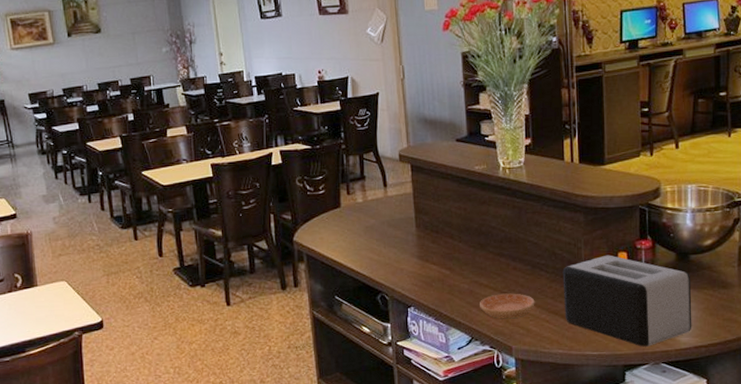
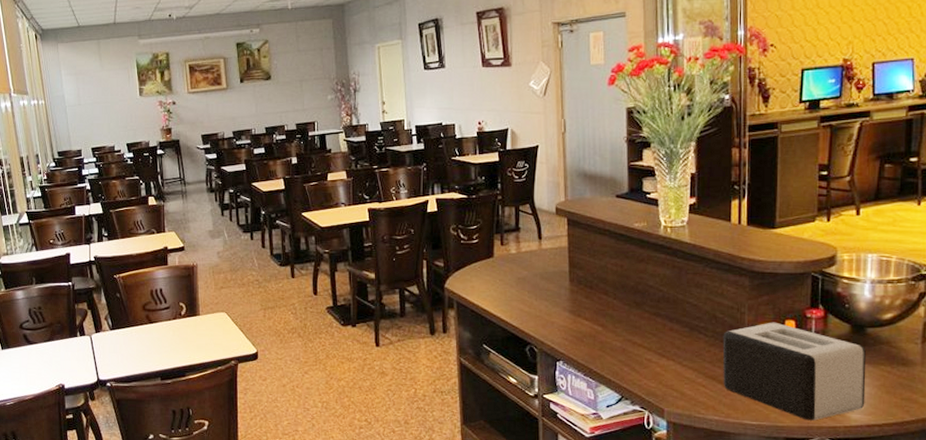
saucer: present [480,293,535,318] -> none [632,354,691,380]

